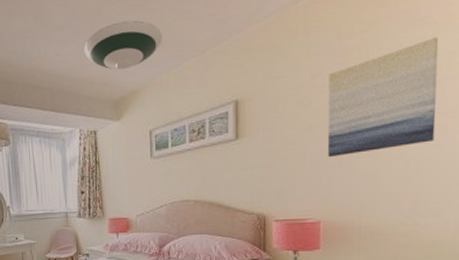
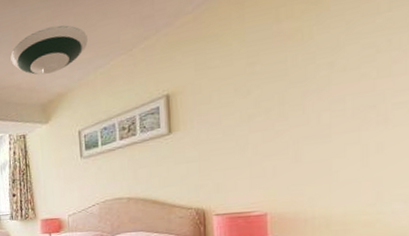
wall art: present [327,36,439,158] -> none [267,8,398,146]

